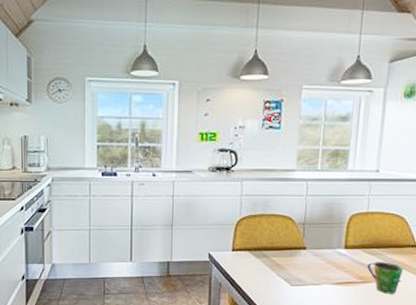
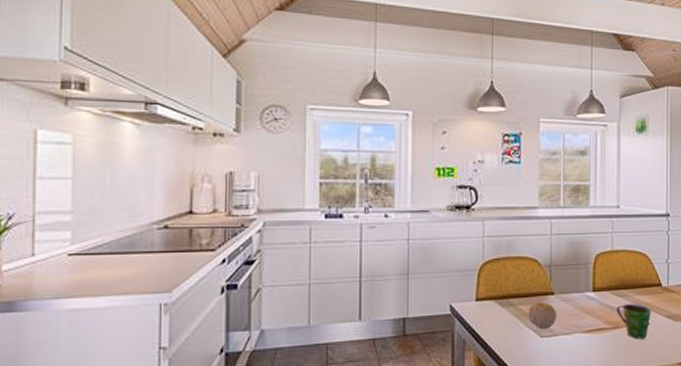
fruit: none [280,254,308,279] -> present [528,301,557,330]

